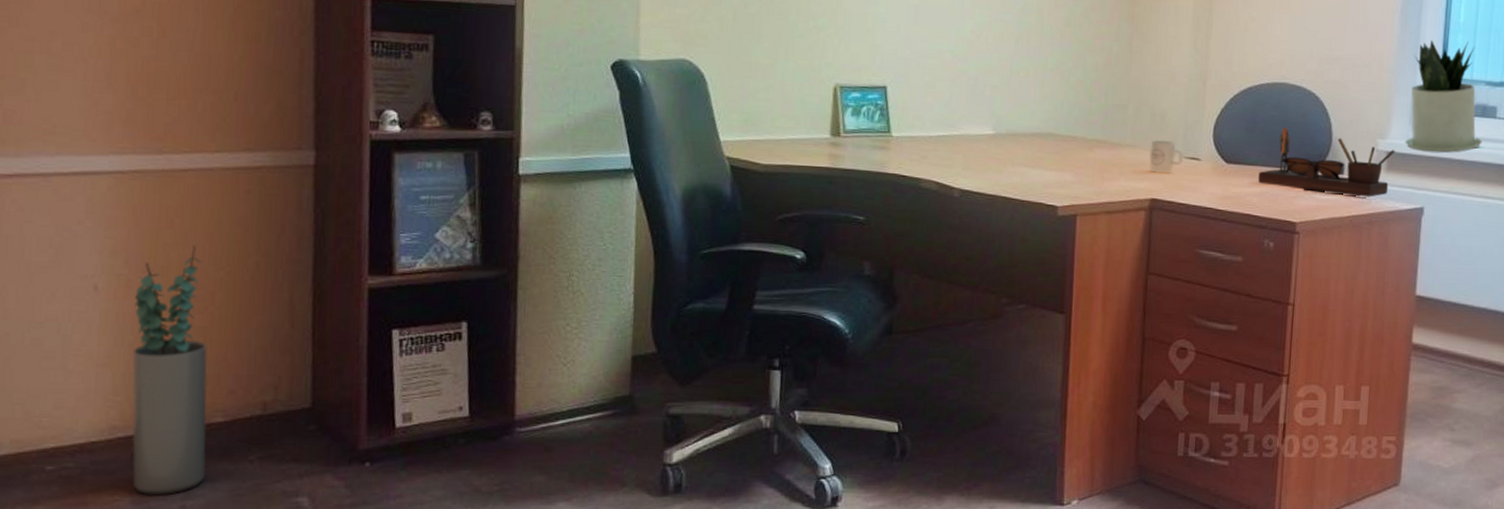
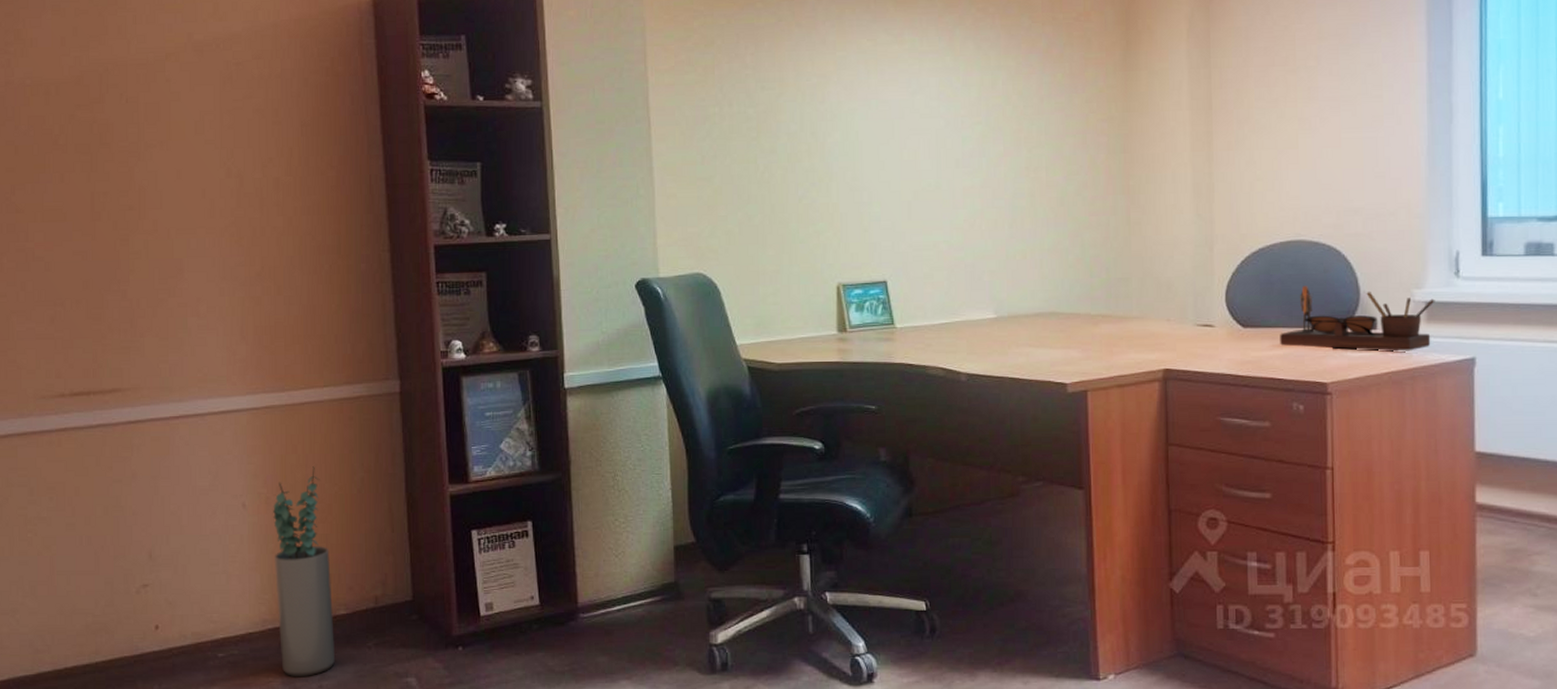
mug: present [1149,140,1184,173] -> none [1158,310,1196,343]
planter: present [1405,40,1483,154] -> none [1446,176,1540,299]

